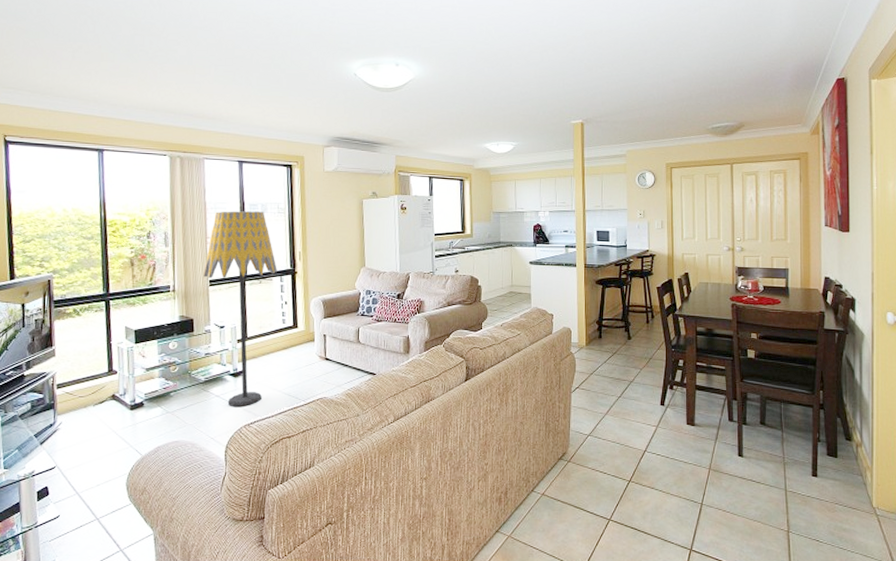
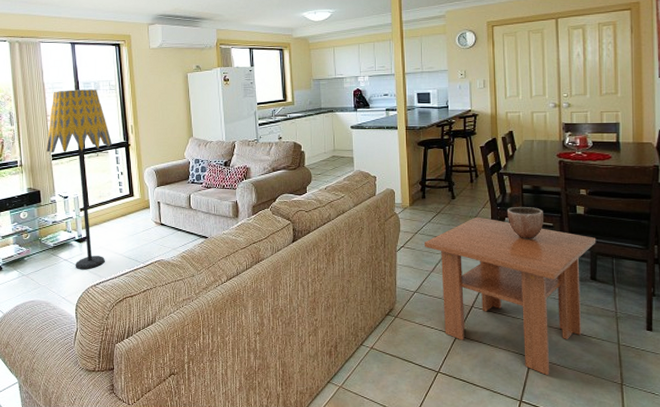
coffee table: none [600,358,766,523] -> present [425,216,596,376]
decorative bowl: none [682,349,716,383] -> present [508,207,543,239]

